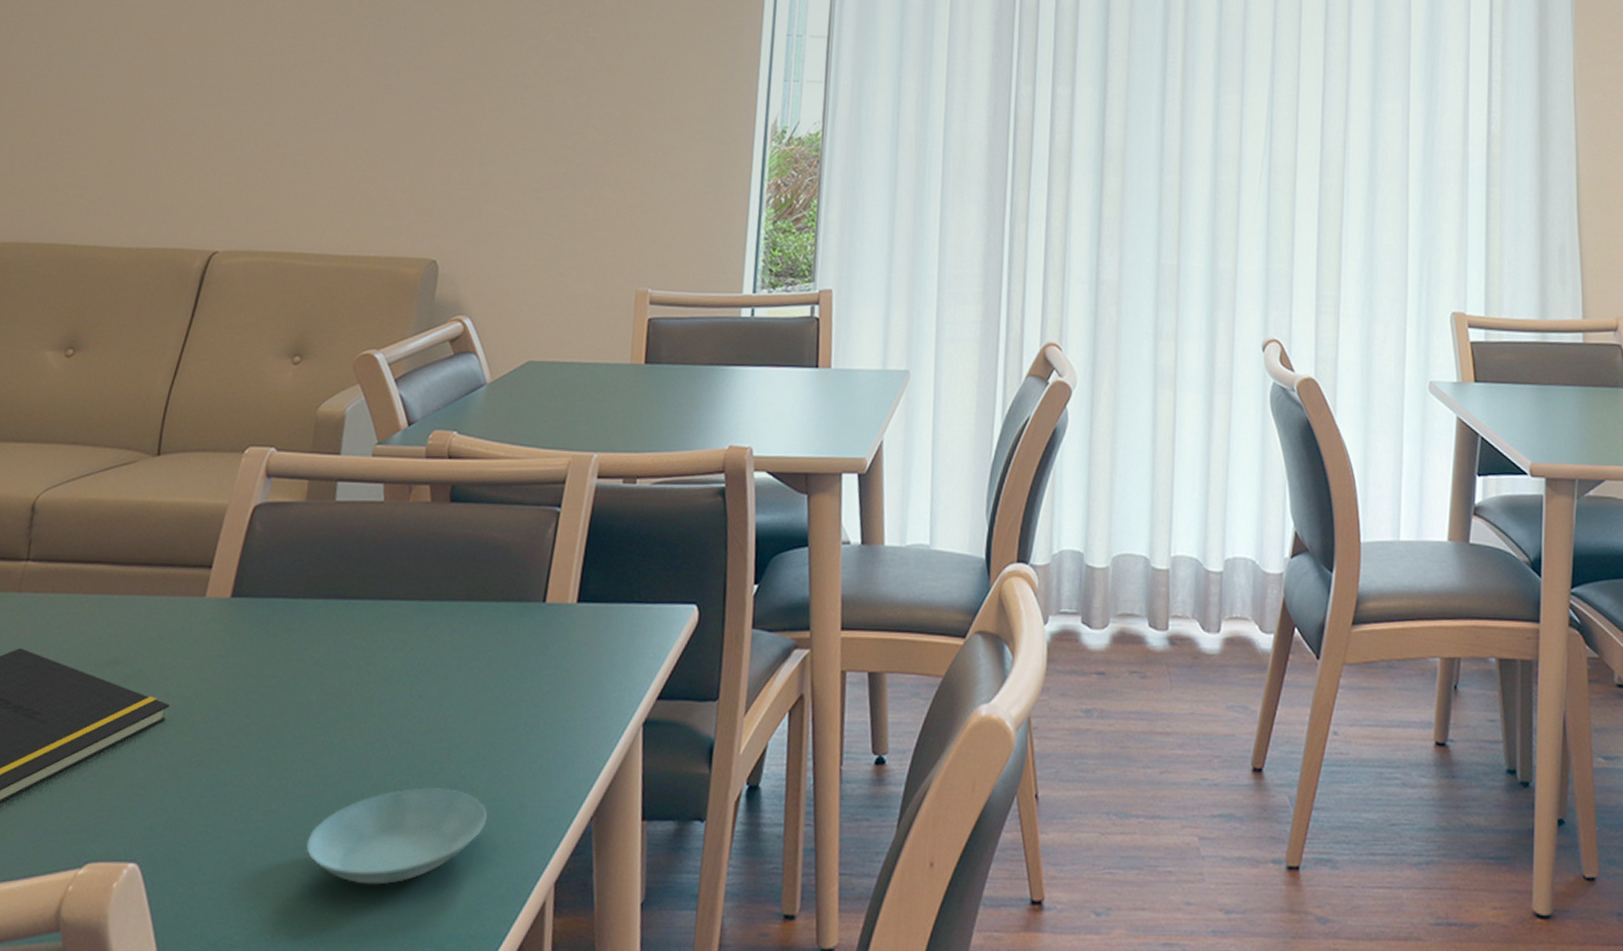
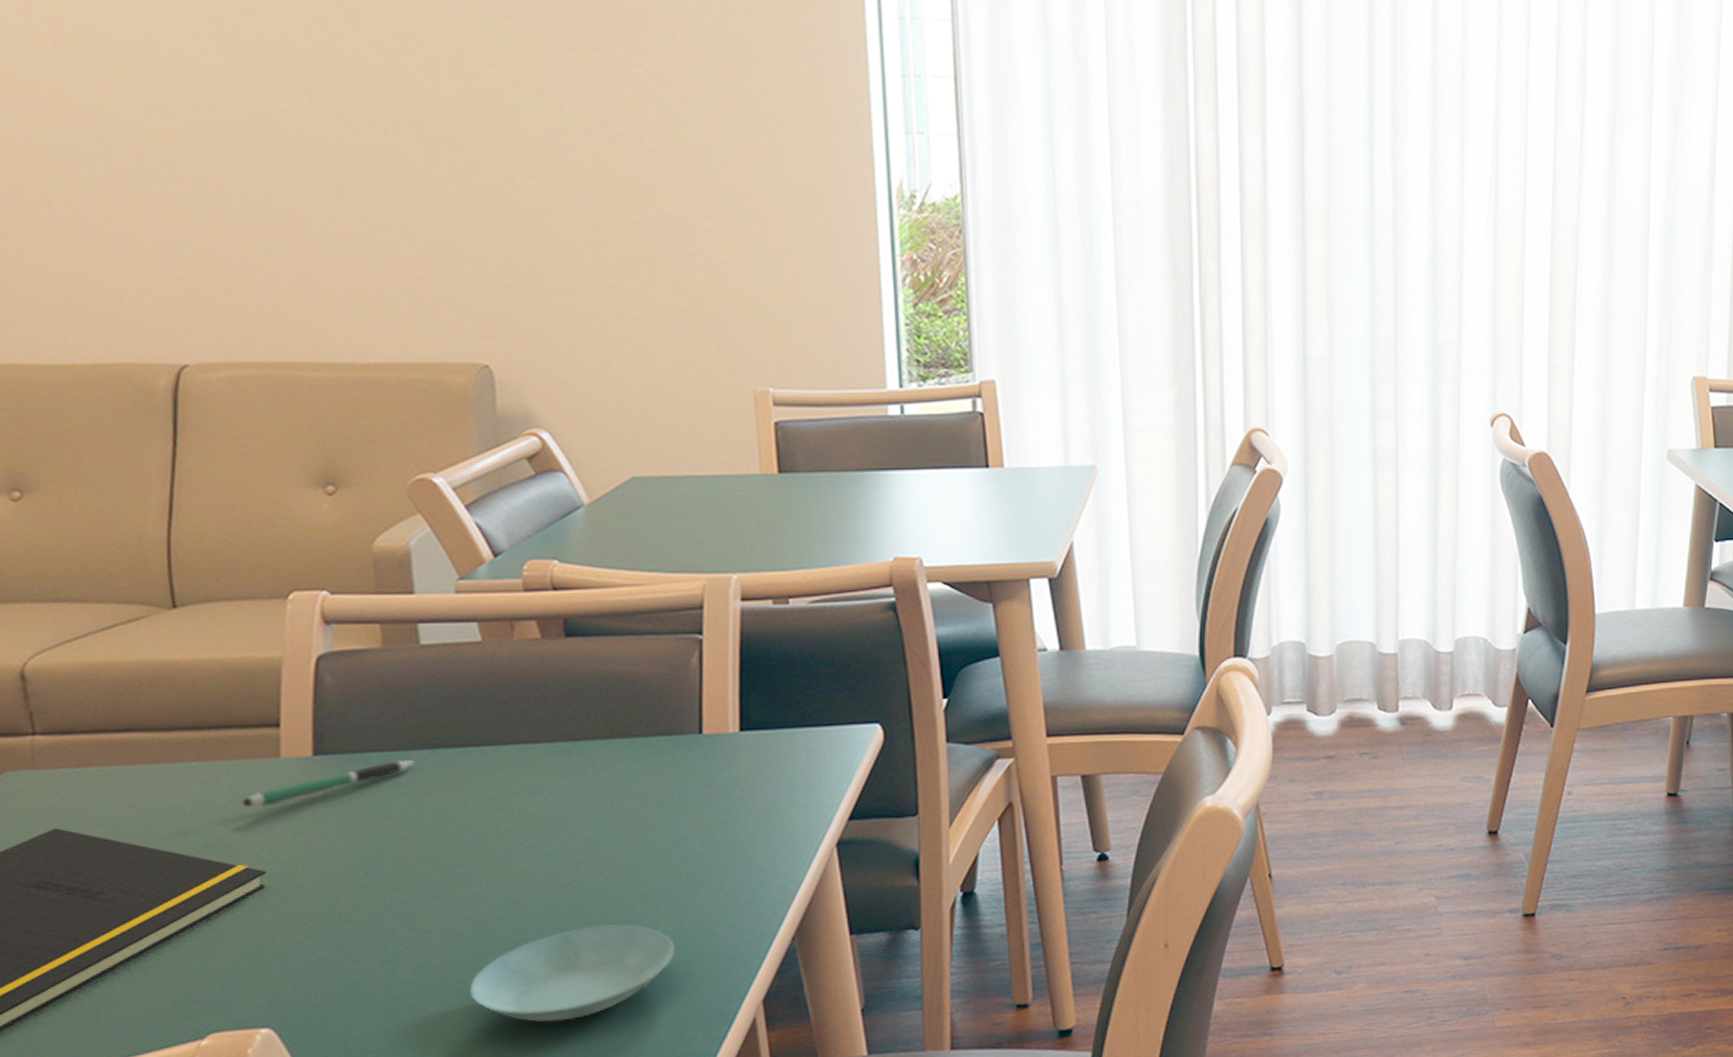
pen: none [167,607,309,644] -> present [242,760,415,809]

